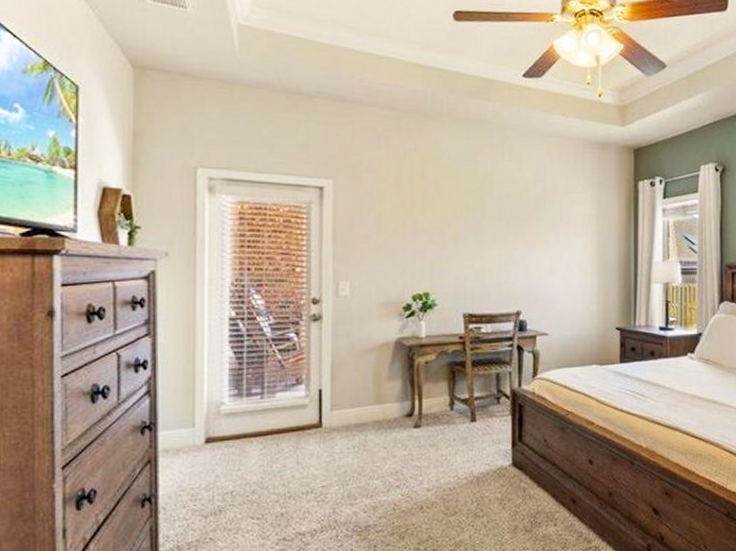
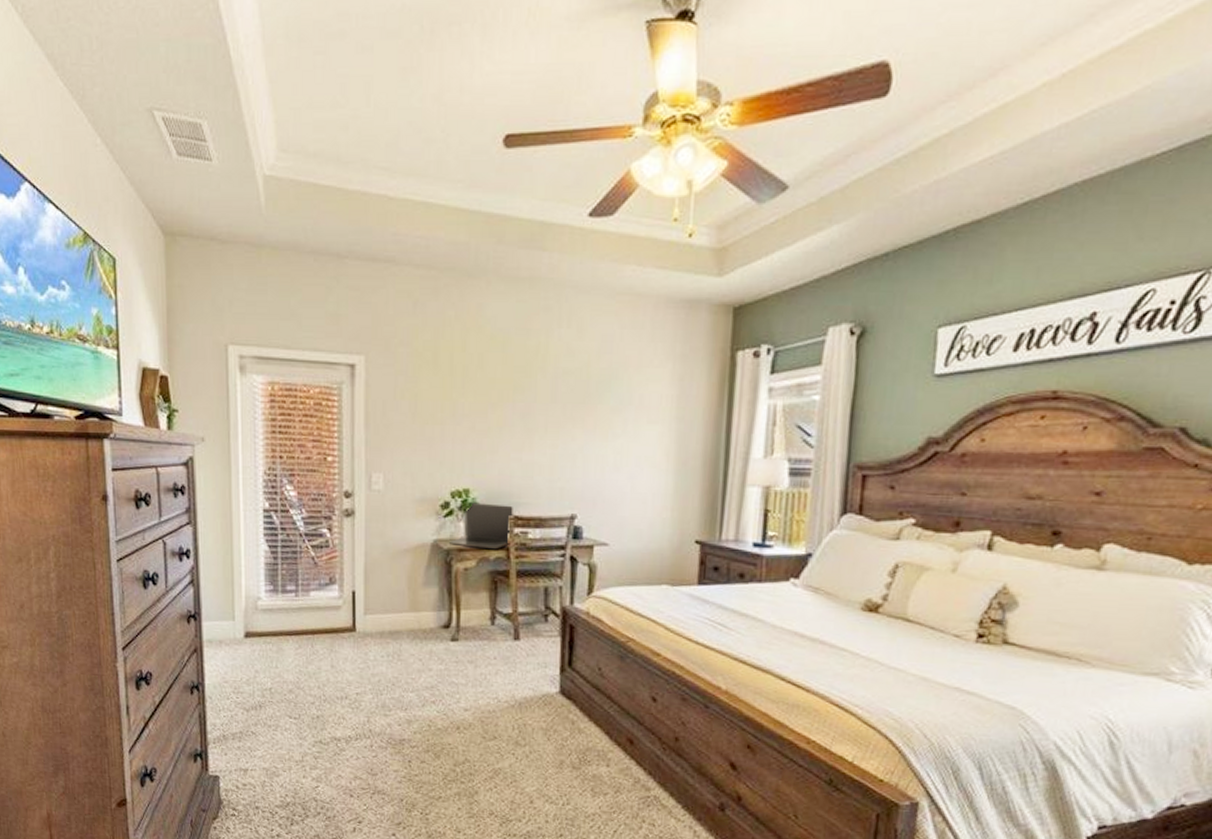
laptop computer: none [410,304,468,344] -> present [448,502,513,550]

